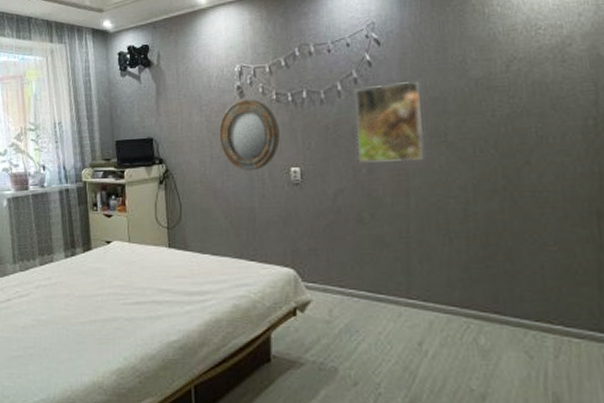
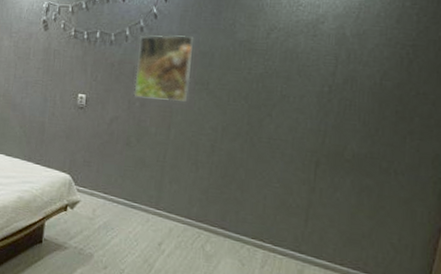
home mirror: present [219,99,280,171] -> none [23,32,74,93]

